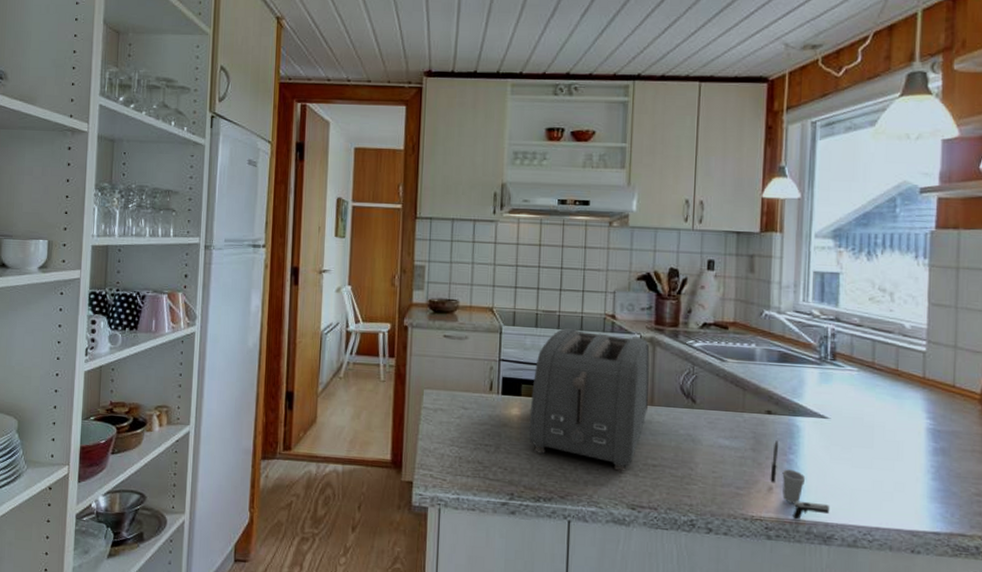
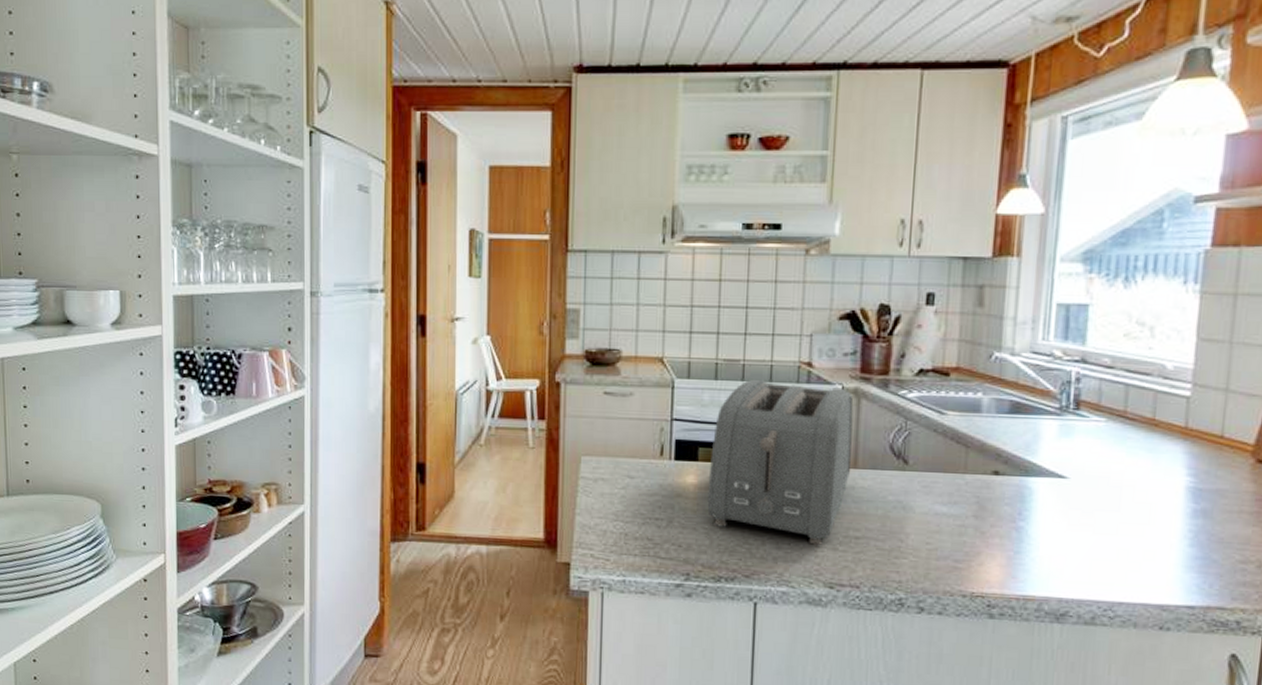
cup: present [770,440,830,520] -> none [994,505,1066,595]

